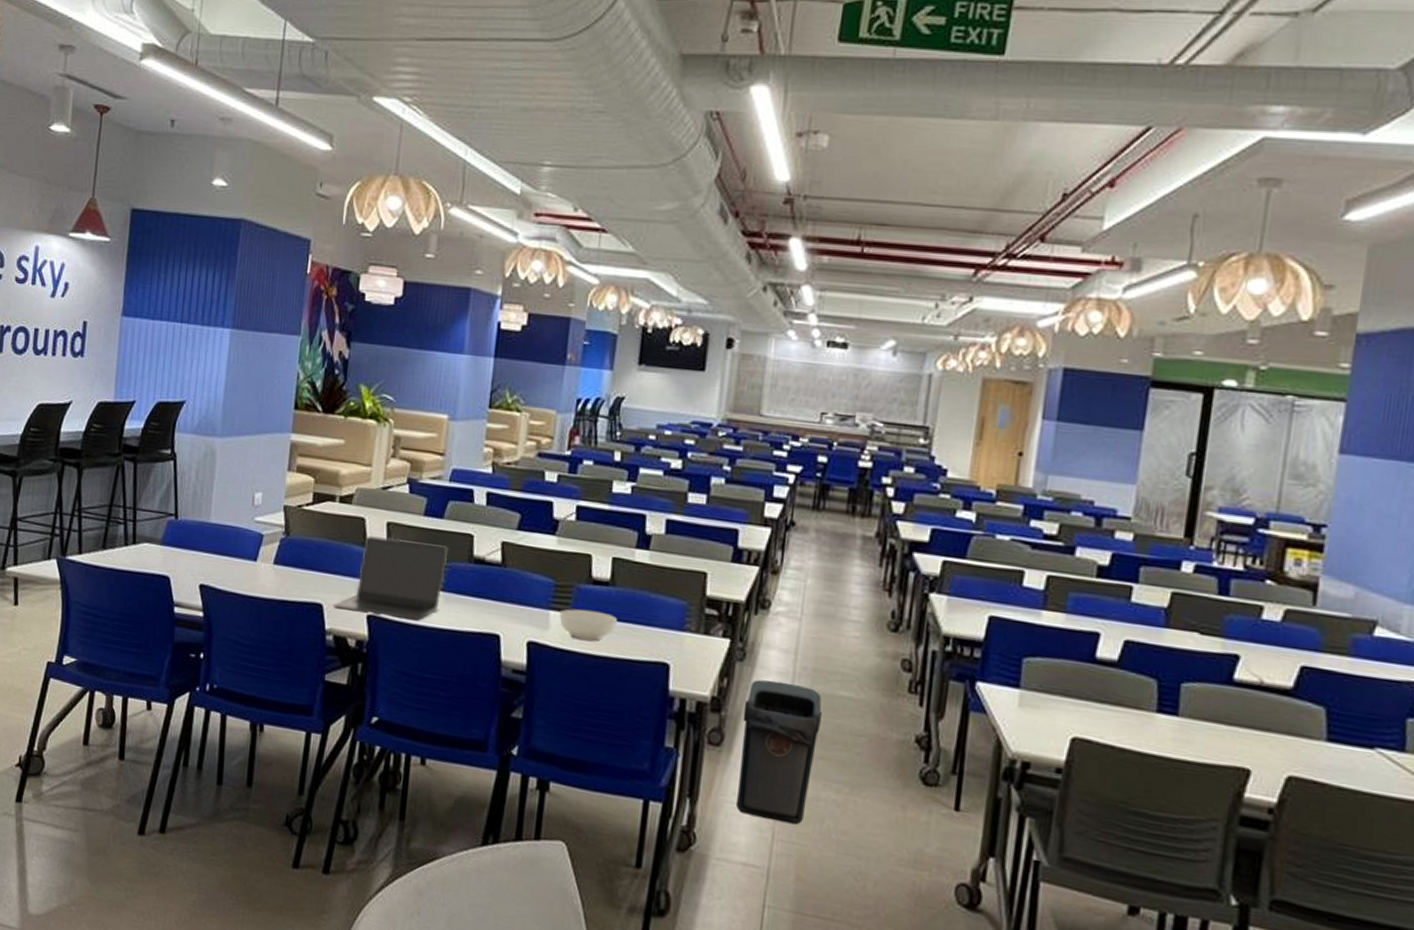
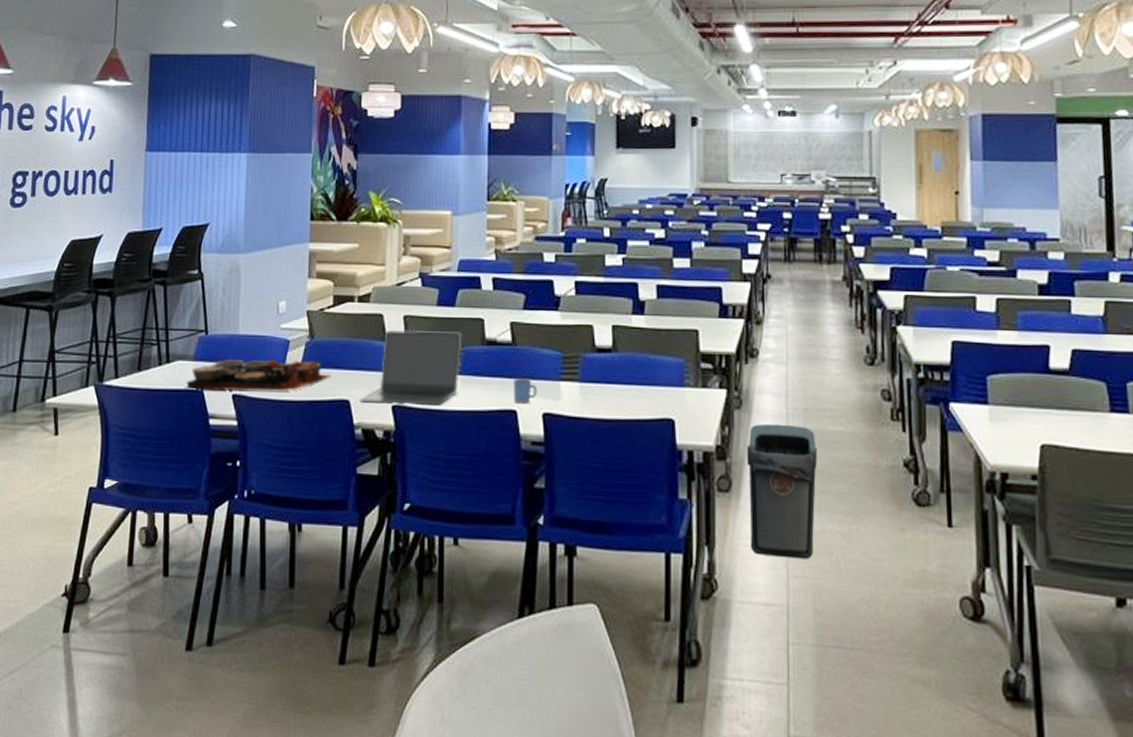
food tray: none [149,547,304,588] -> present [183,360,330,390]
mug: none [498,602,525,630] -> present [512,379,538,404]
bowl: present [559,608,617,642] -> none [569,376,622,407]

